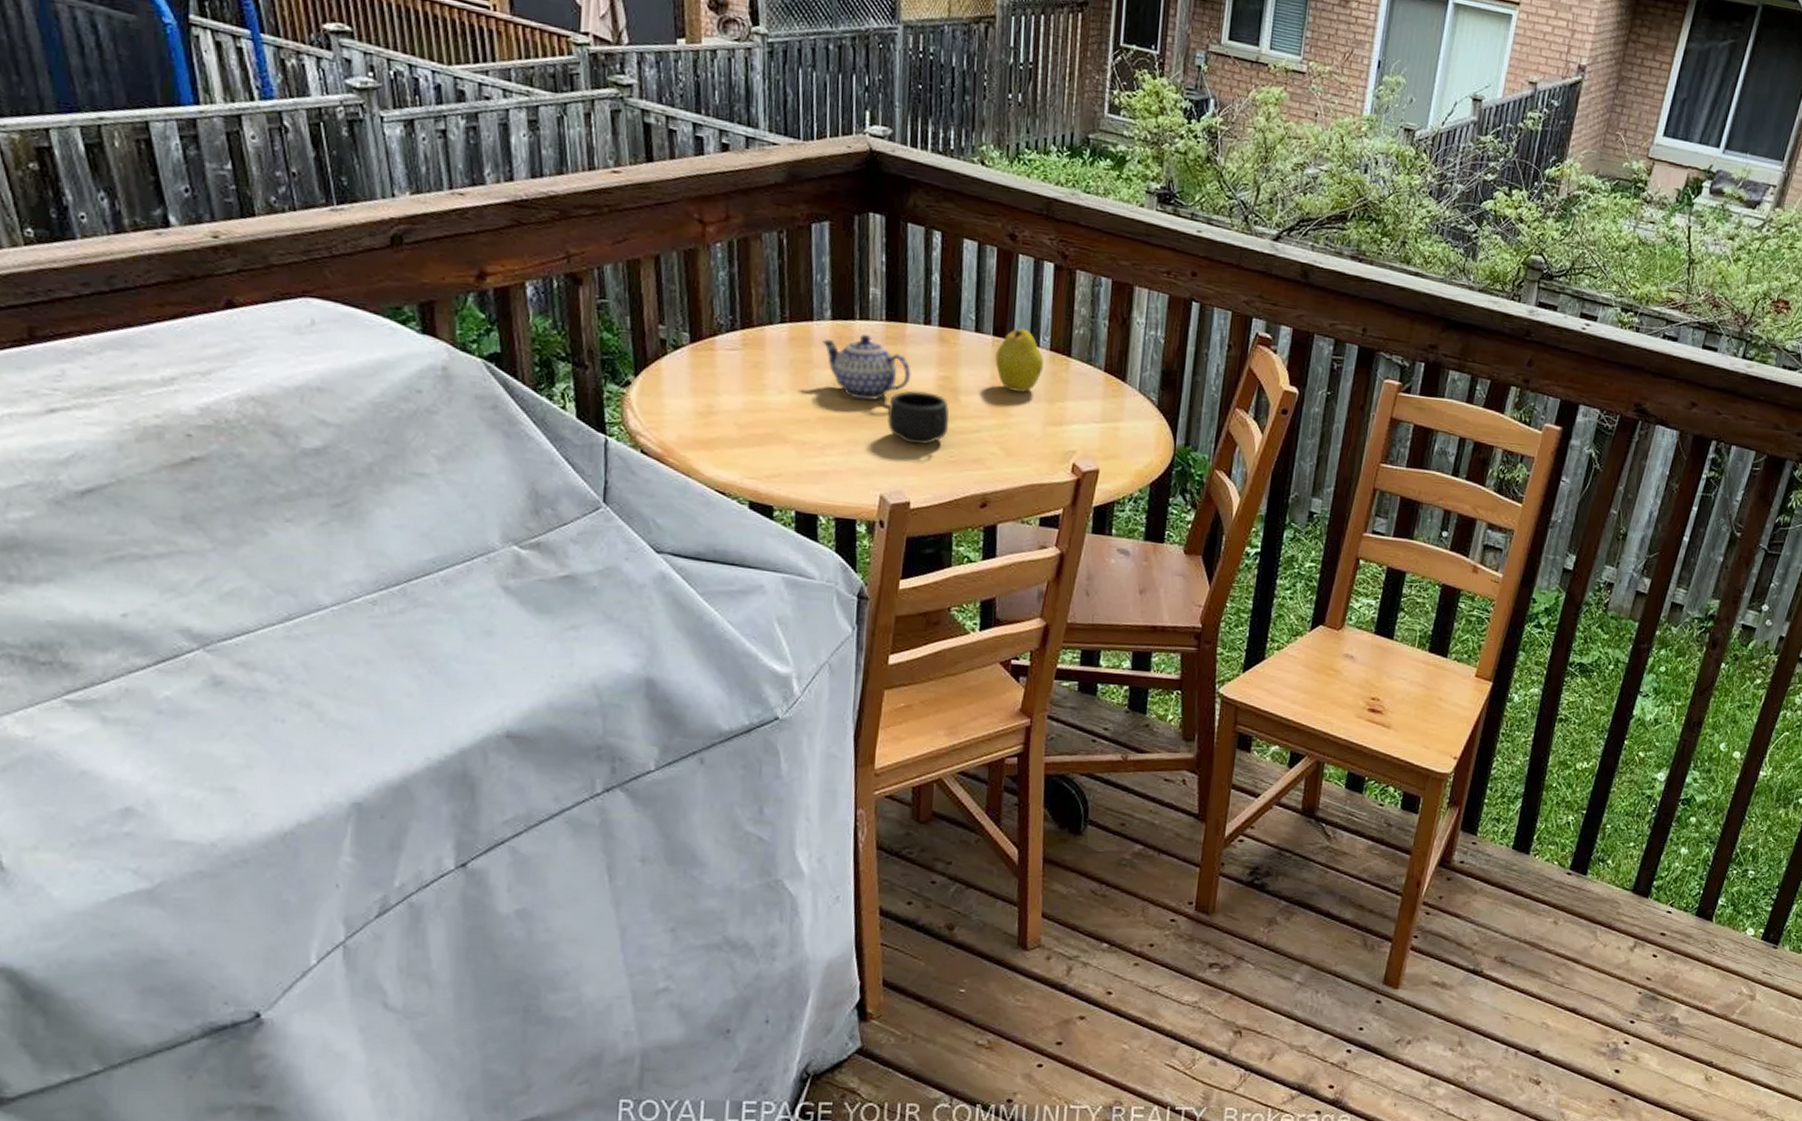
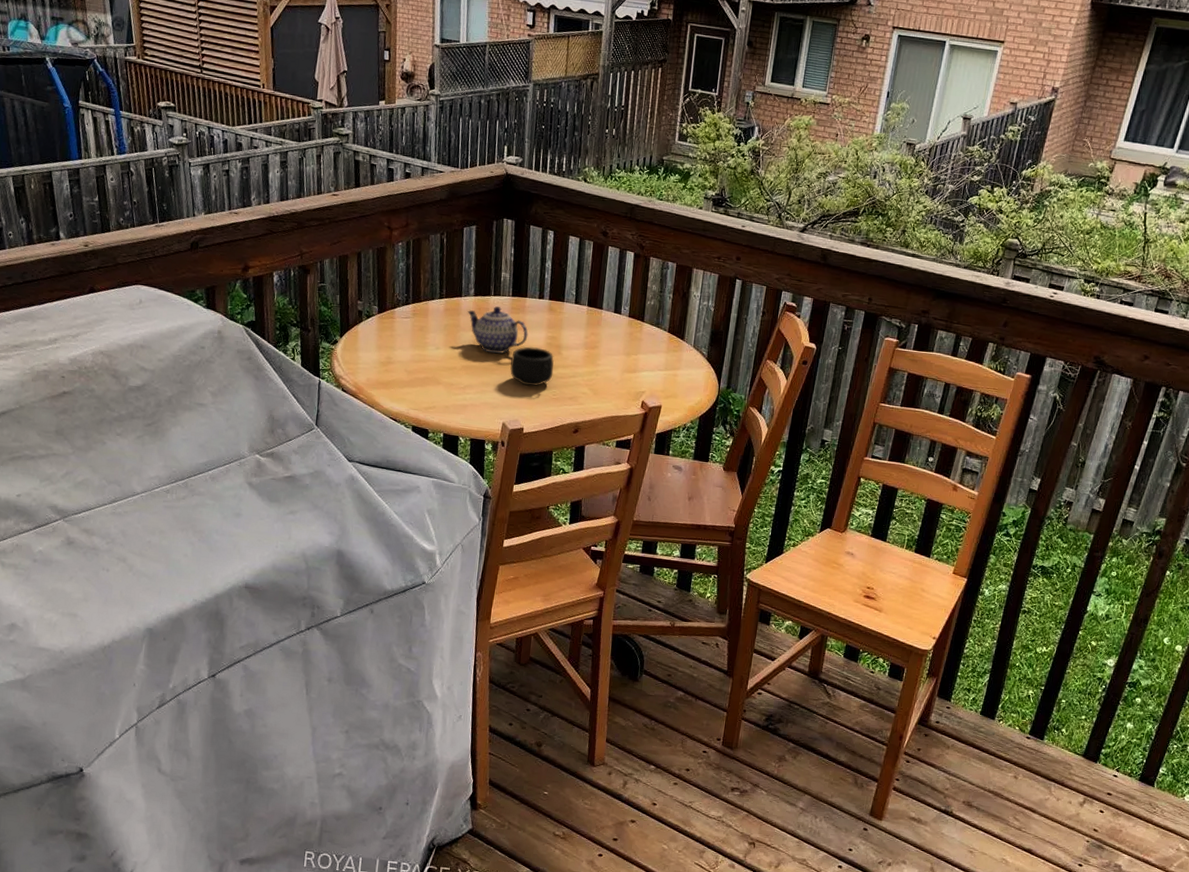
fruit: present [995,328,1044,393] -> none [588,300,624,348]

